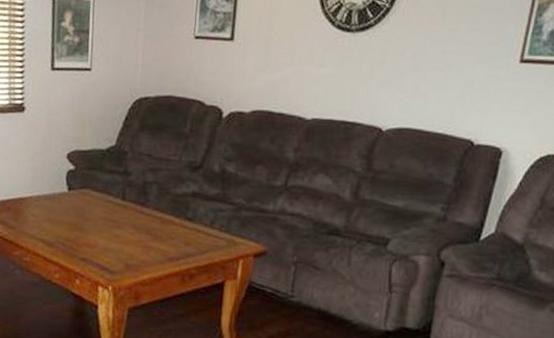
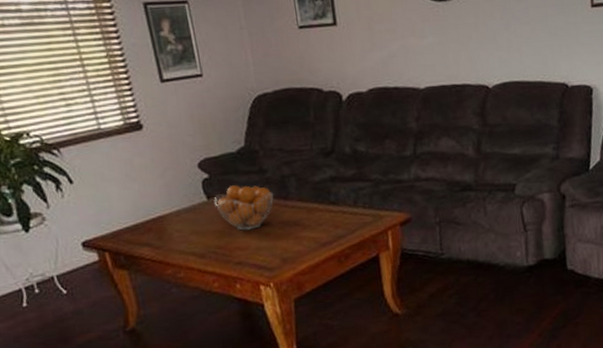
fruit basket: none [74,182,133,229] -> present [214,185,274,231]

